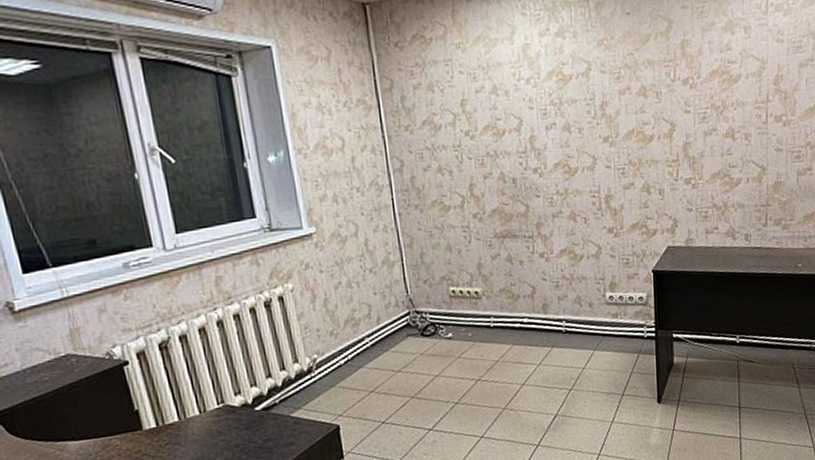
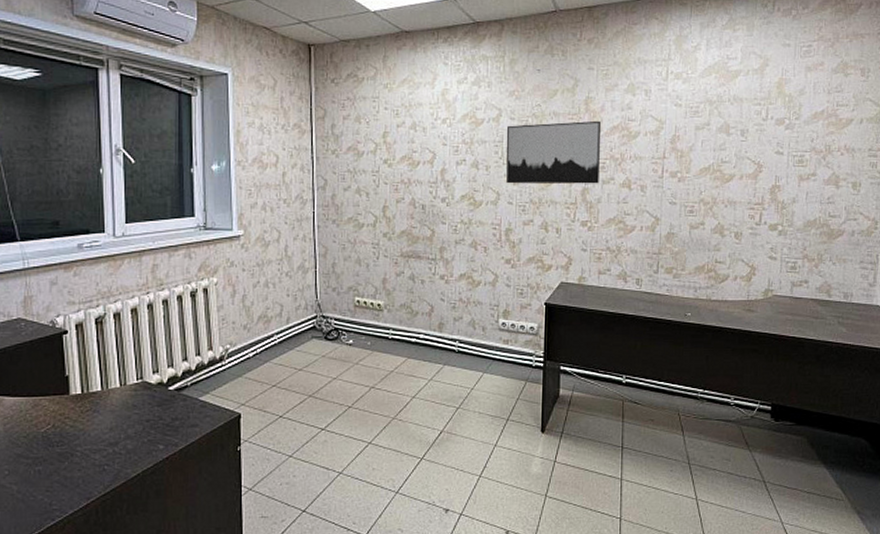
wall art: none [597,66,701,146] -> present [506,120,602,184]

